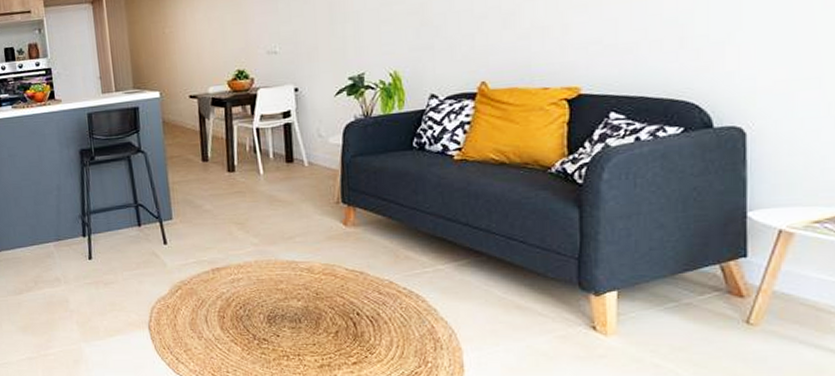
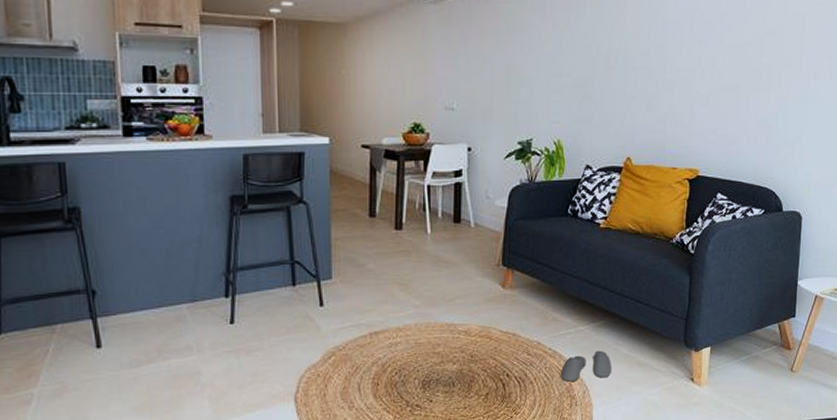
slippers: none [420,291,482,324] -> present [561,350,611,382]

